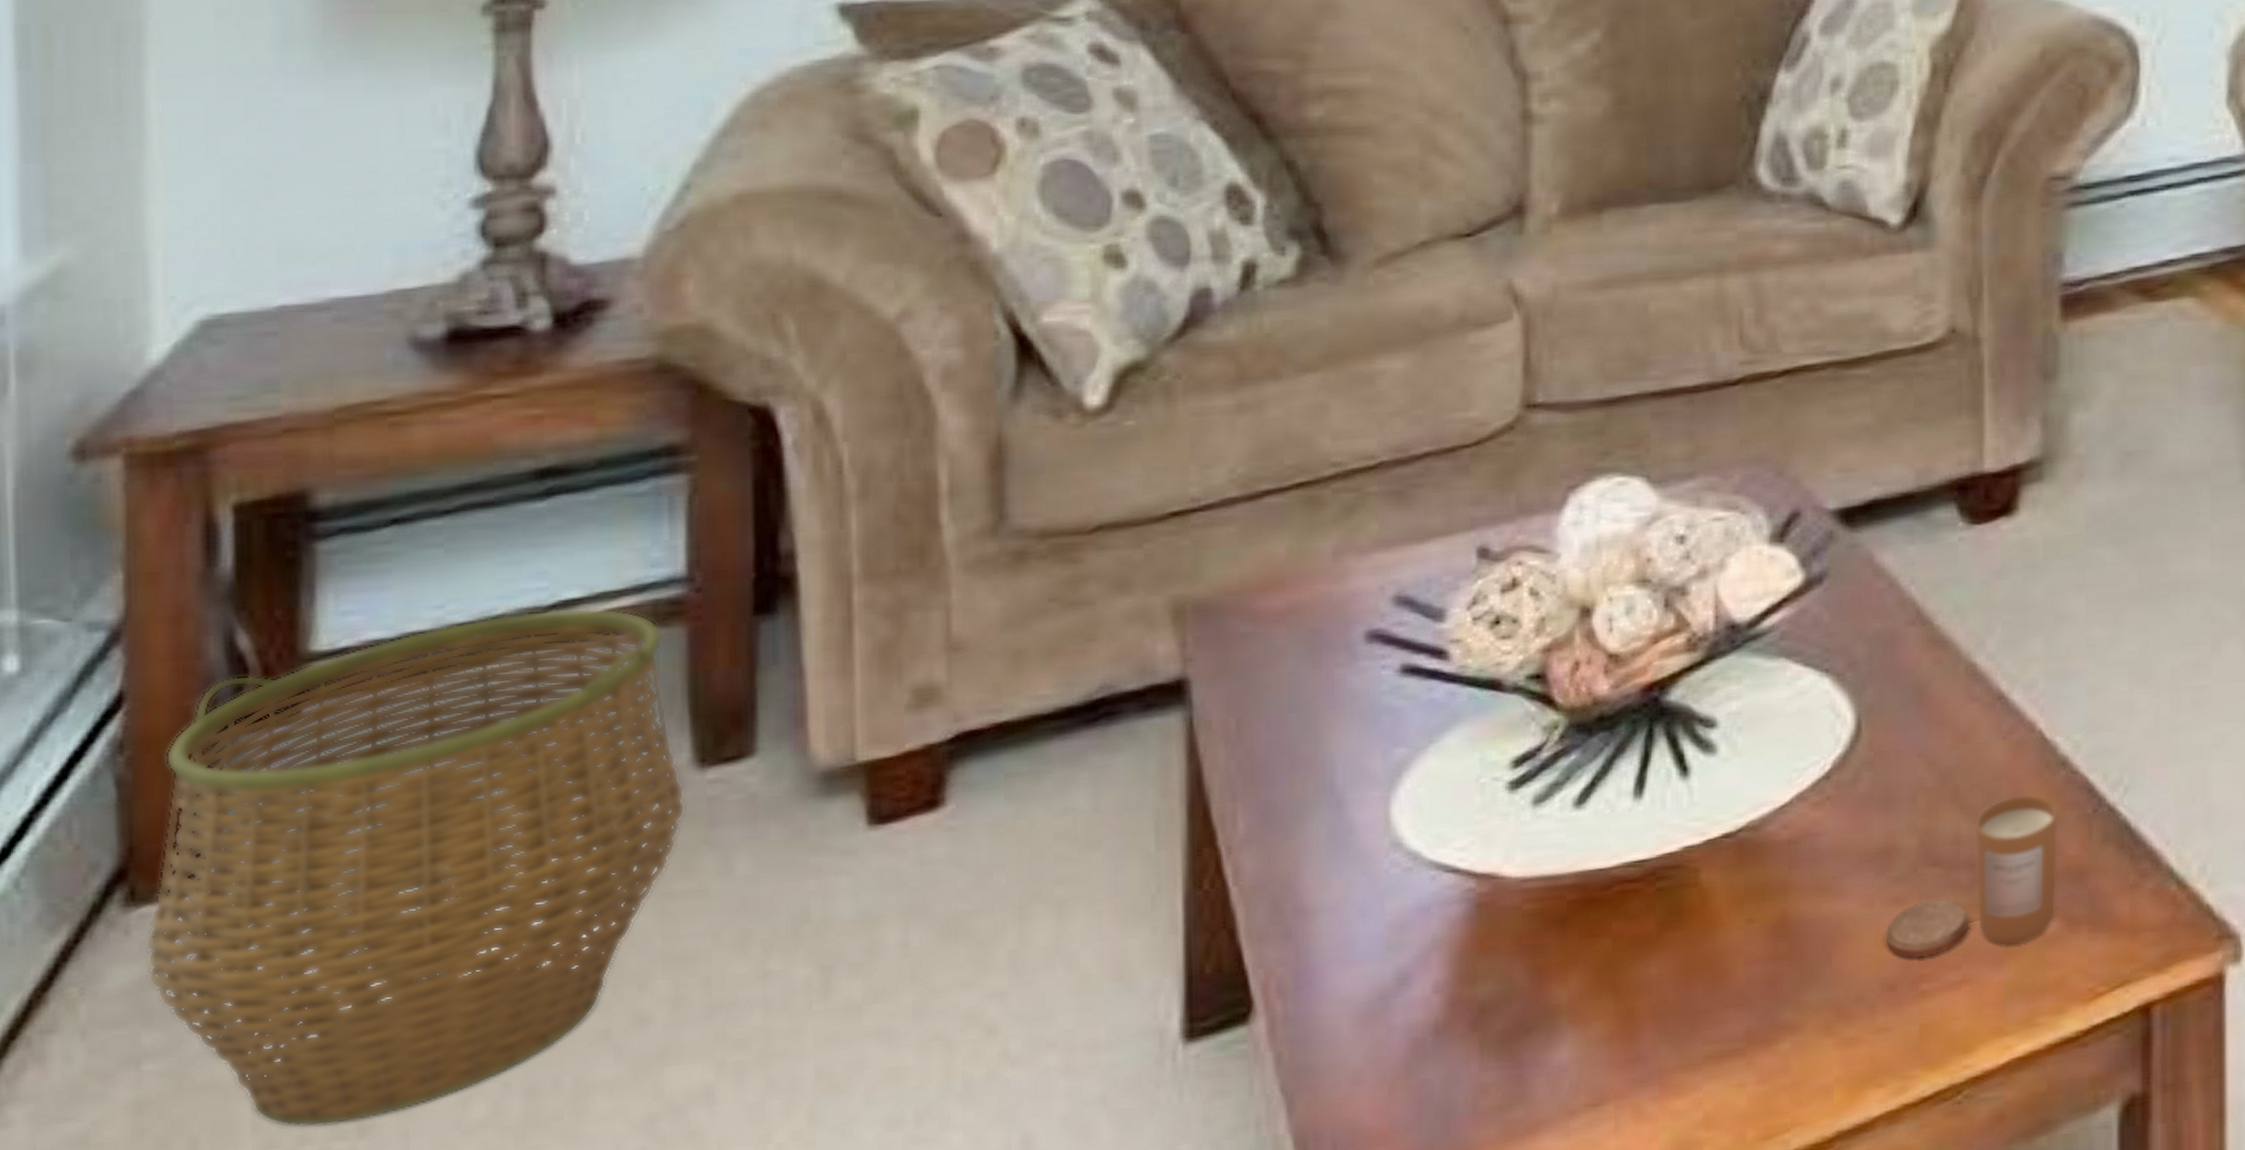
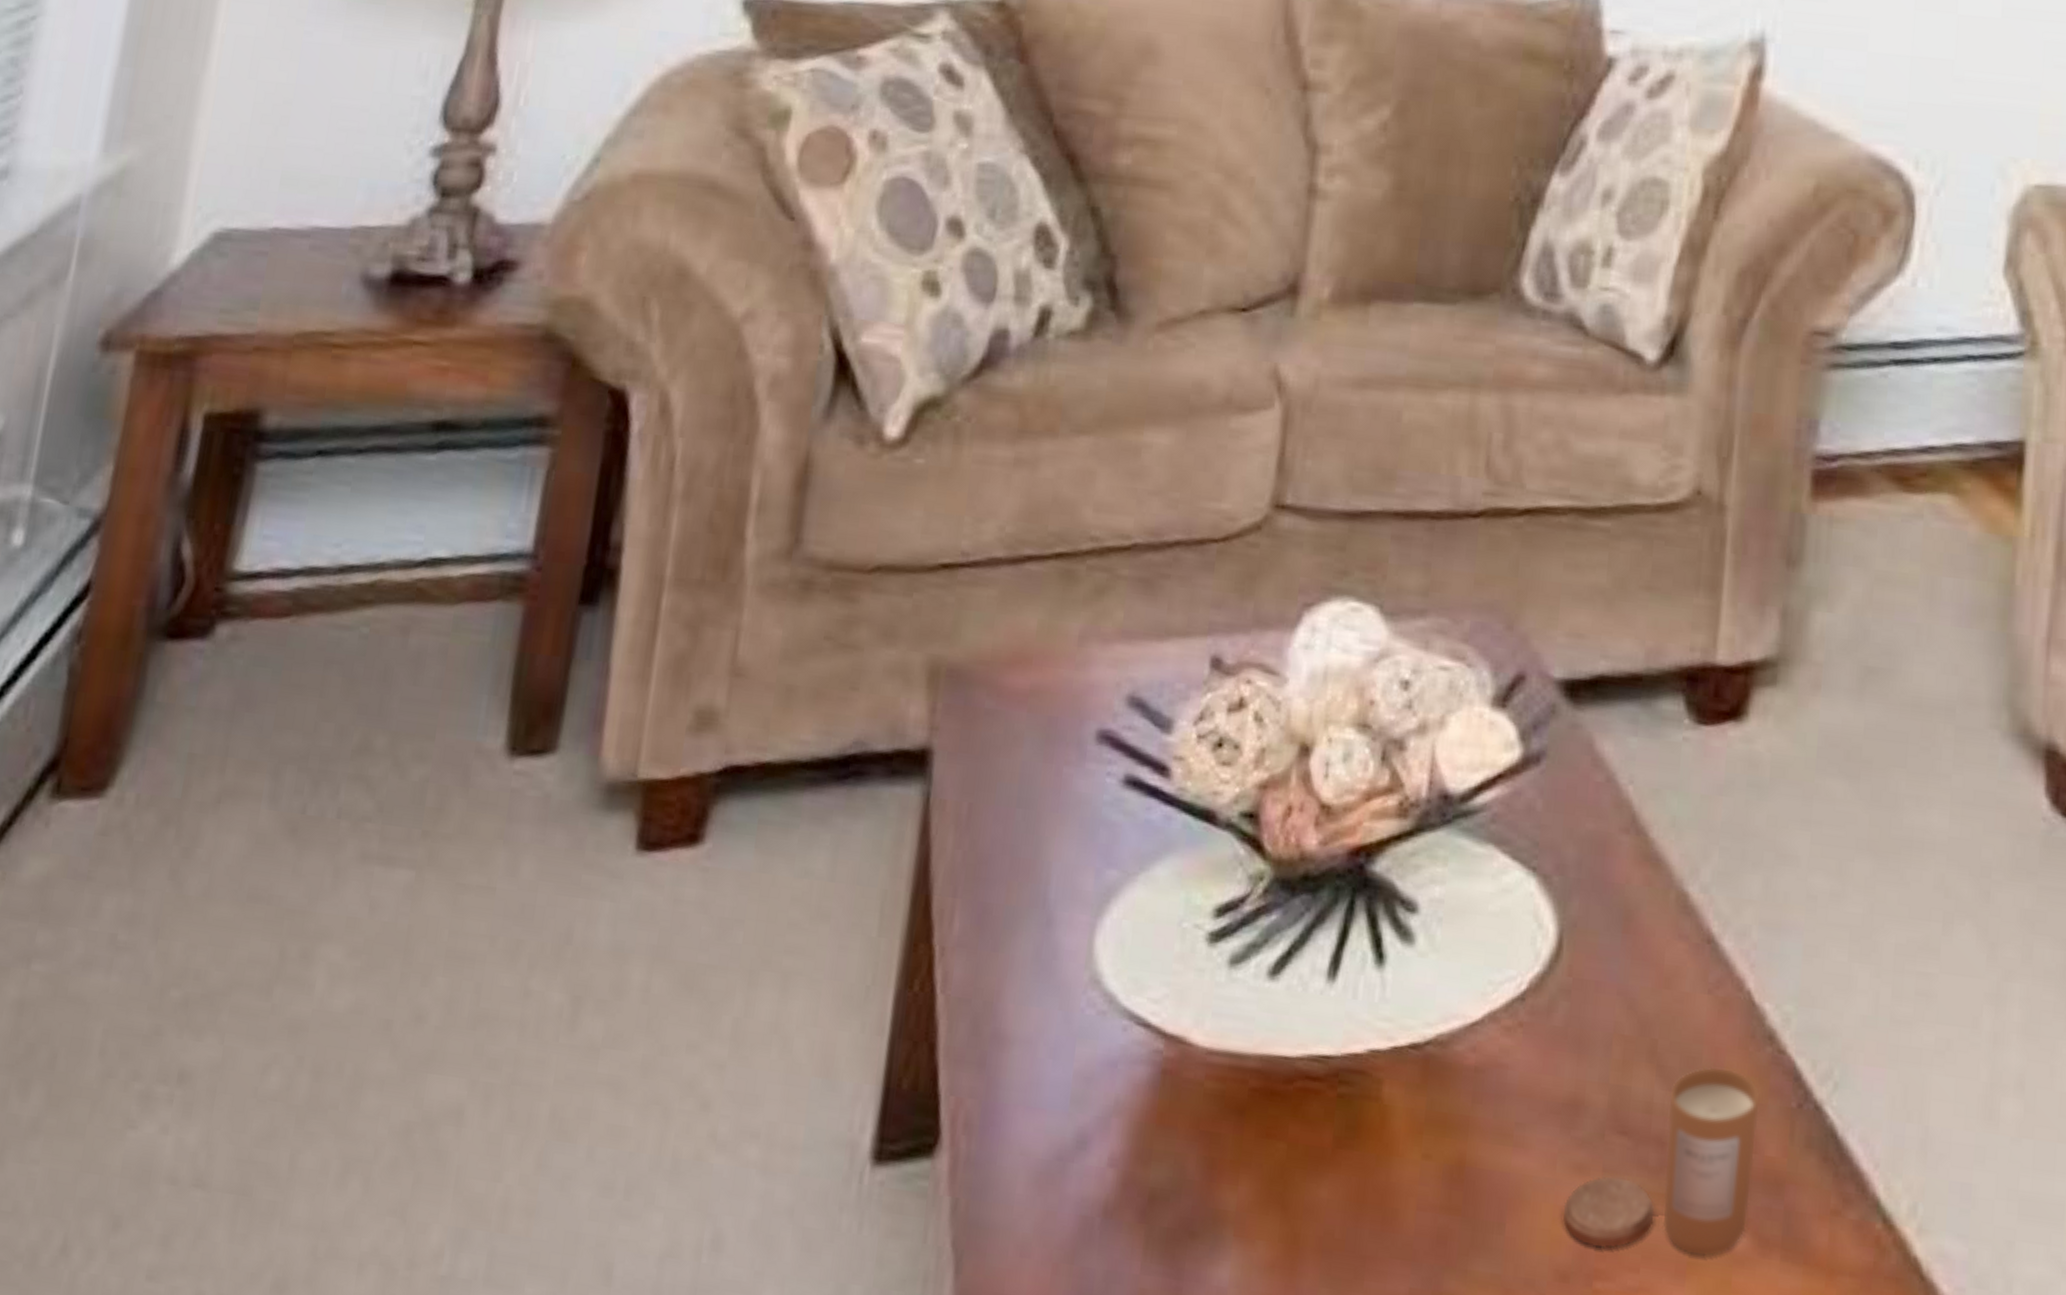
basket: present [144,607,686,1127] -> none [53,563,505,1067]

